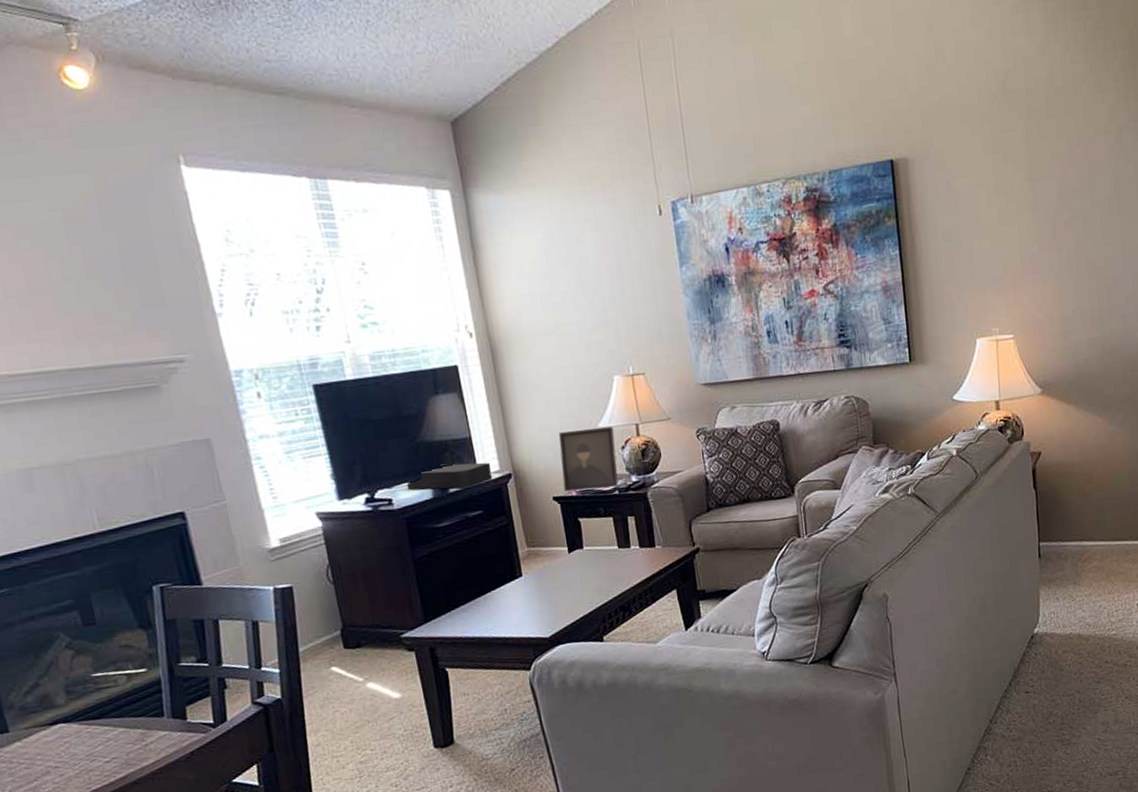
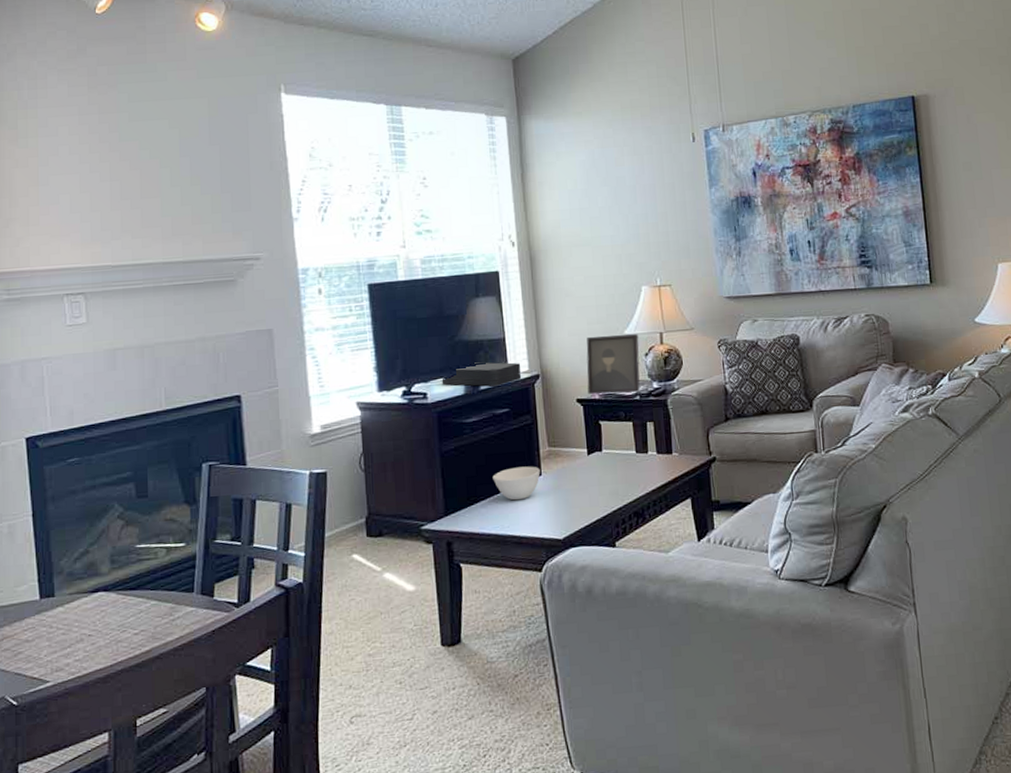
bowl: none [471,567,521,603] -> present [492,466,540,501]

